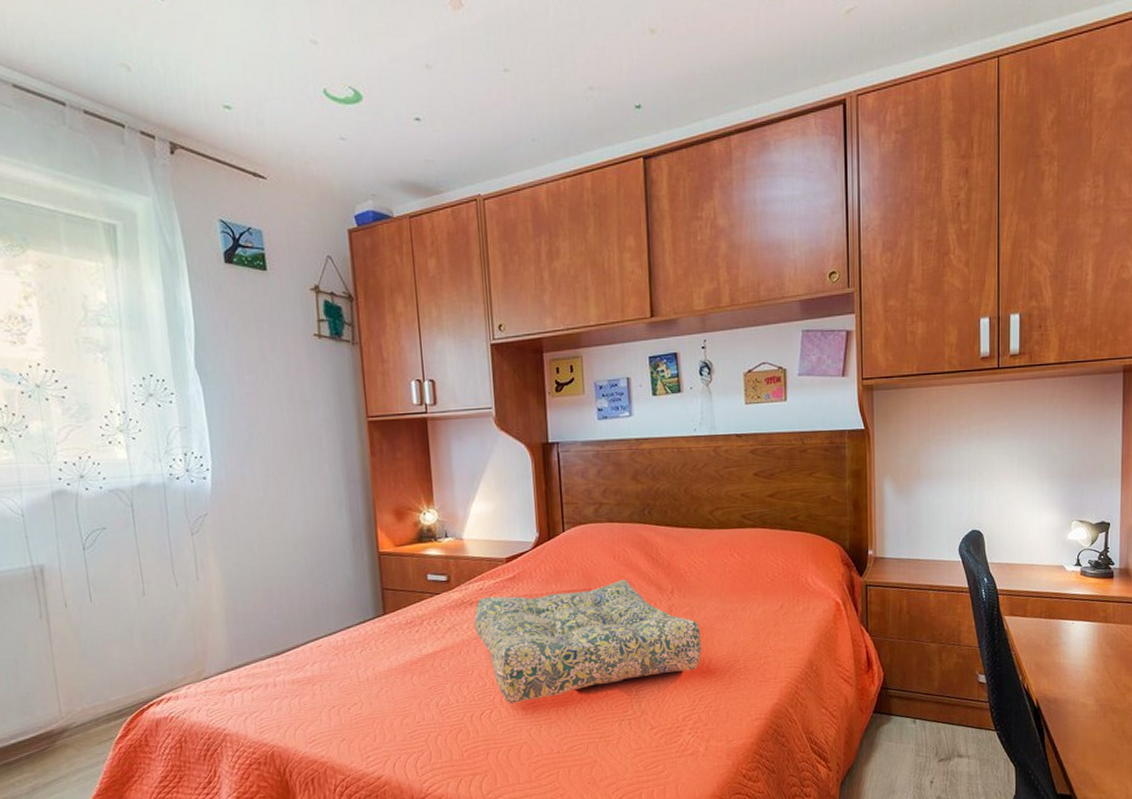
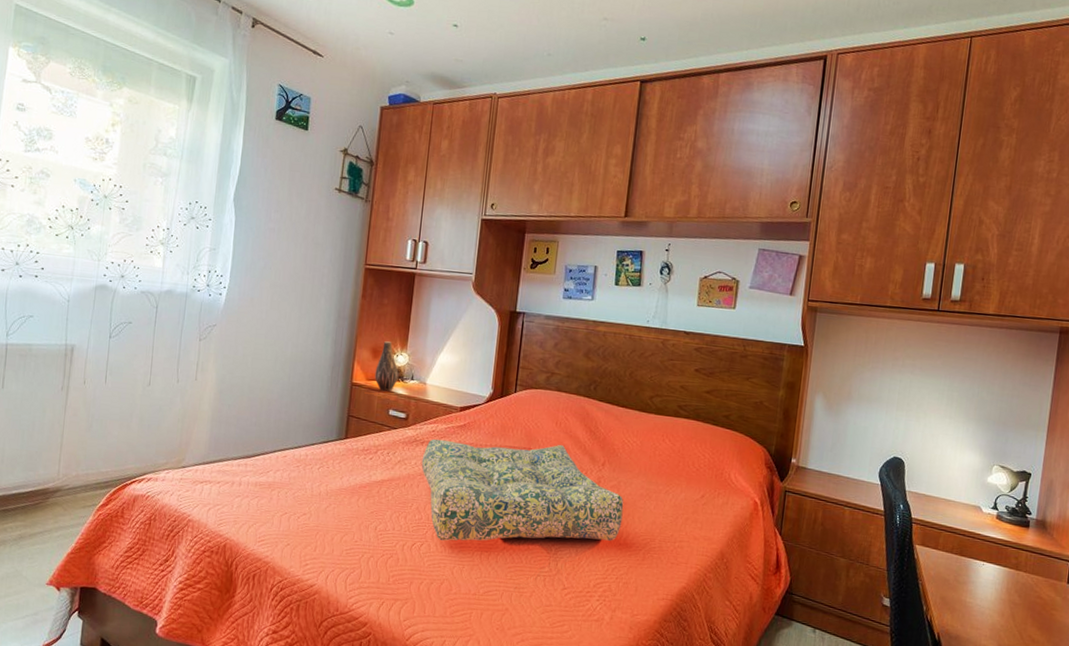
vase: none [402,499,430,556] -> present [374,341,399,392]

